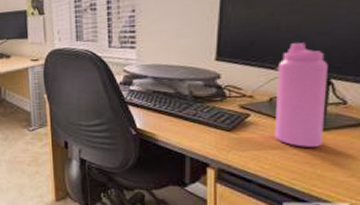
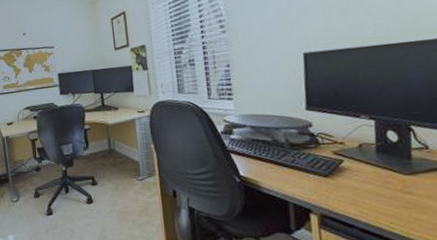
water bottle: present [275,43,328,147] -> none [362,93,413,191]

